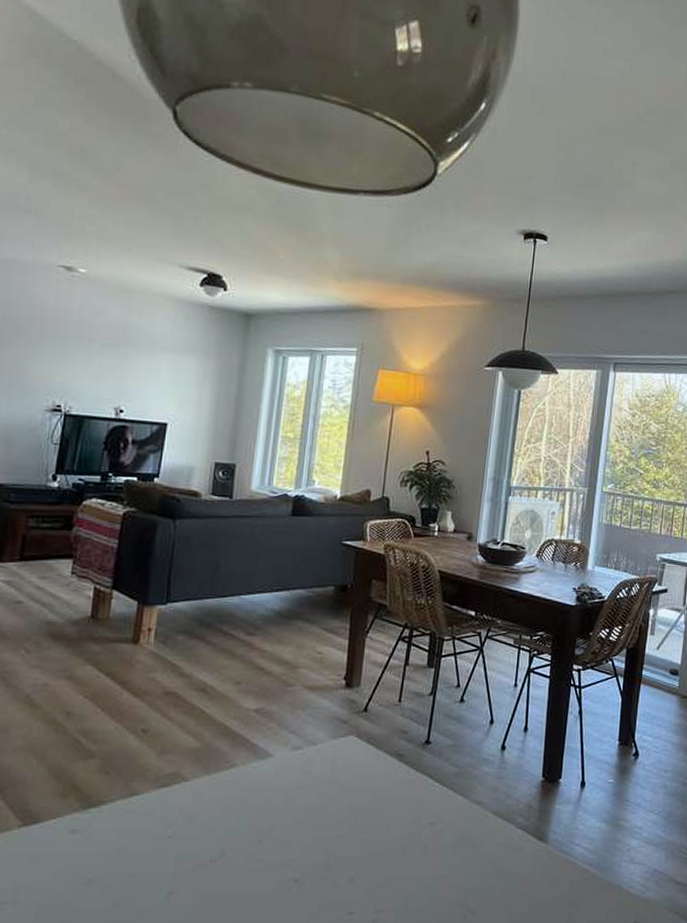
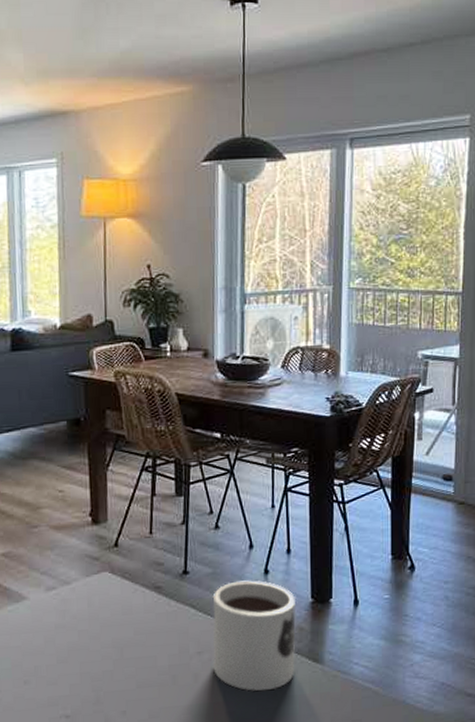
mug: none [442,755,529,867] -> present [212,580,297,692]

